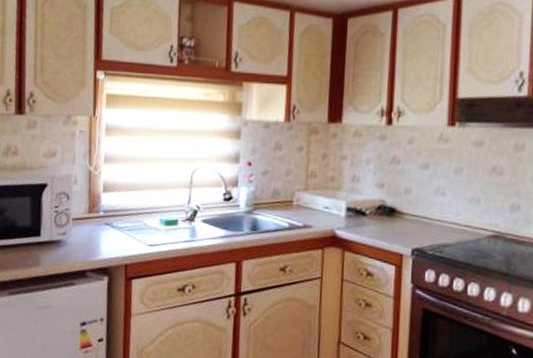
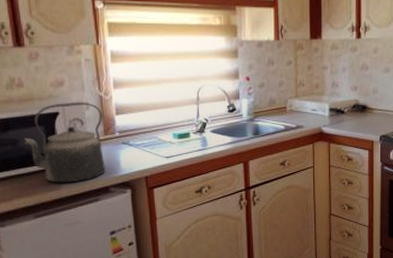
kettle: none [10,174,89,262] -> present [24,102,105,183]

